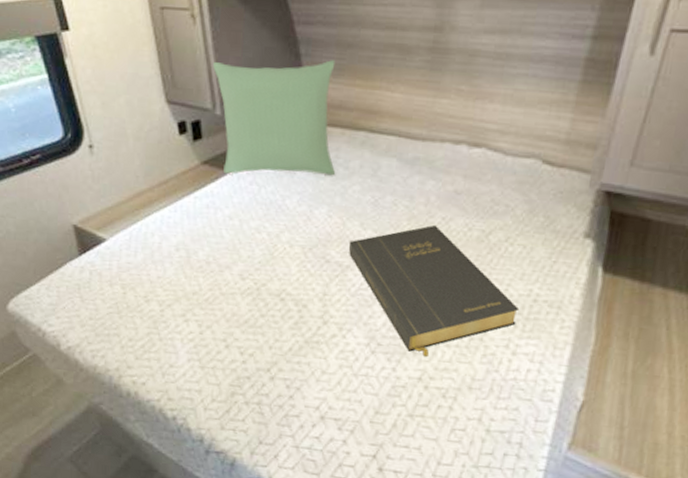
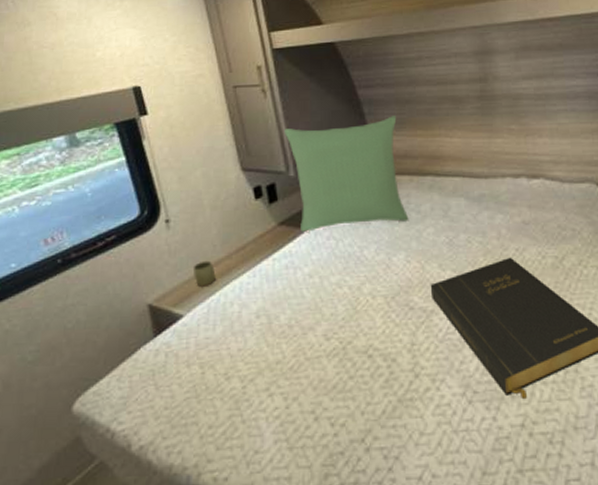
mug: none [115,190,138,215] -> present [192,260,216,287]

